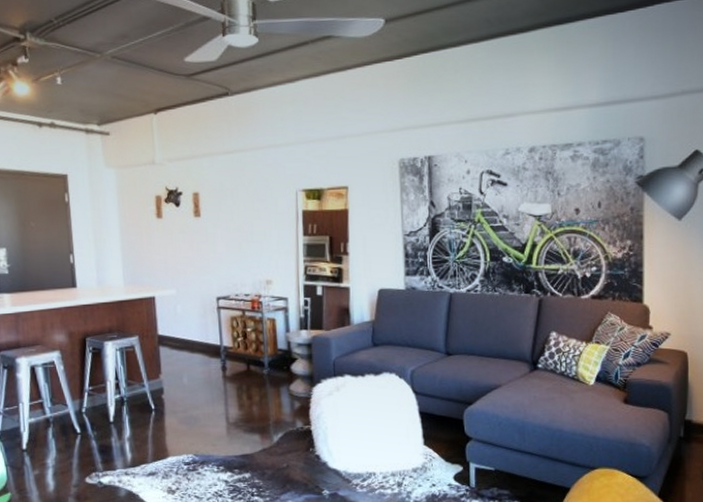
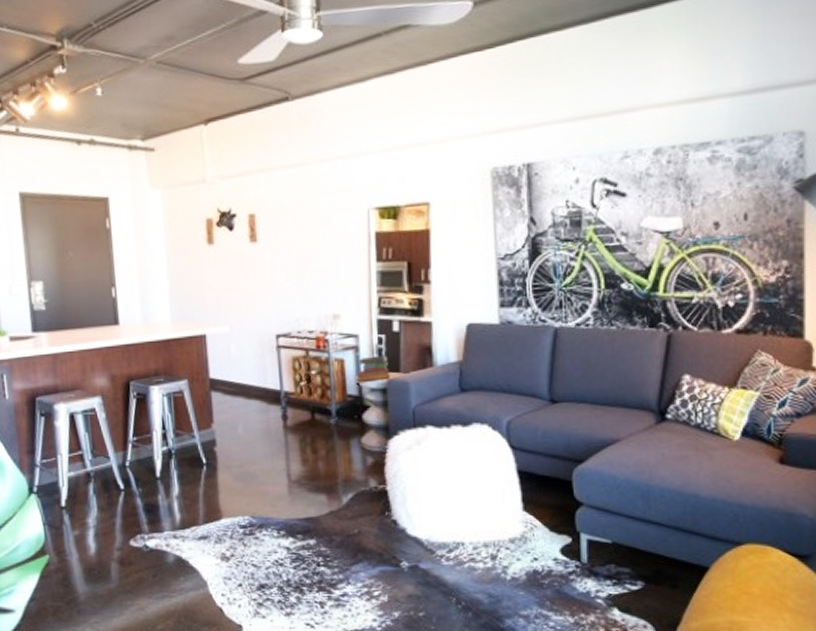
books: none [285,315,314,338] -> present [356,355,390,382]

